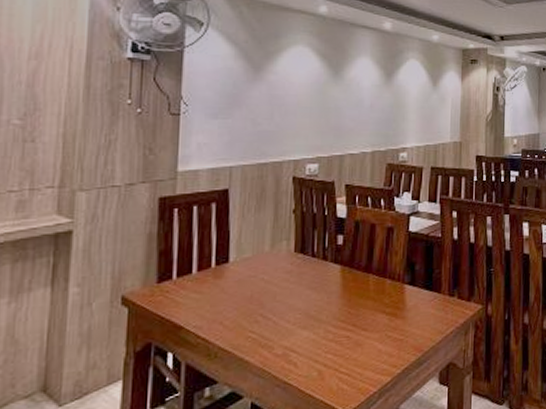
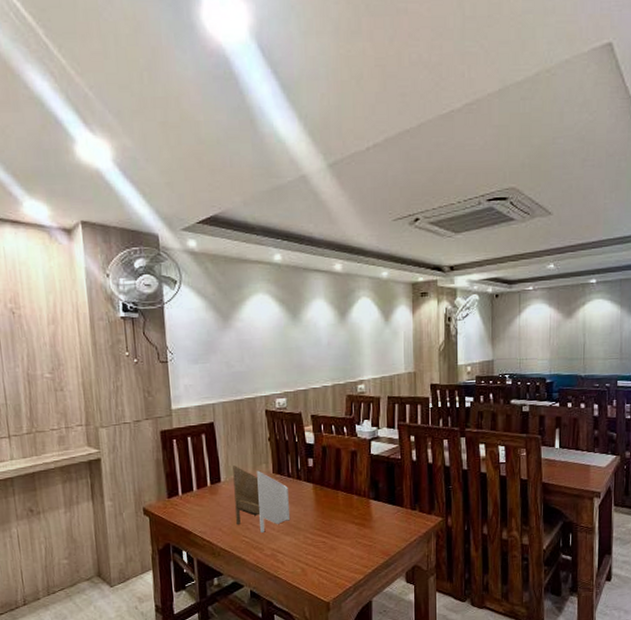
napkin holder: none [243,242,311,326] -> present [233,465,291,533]

